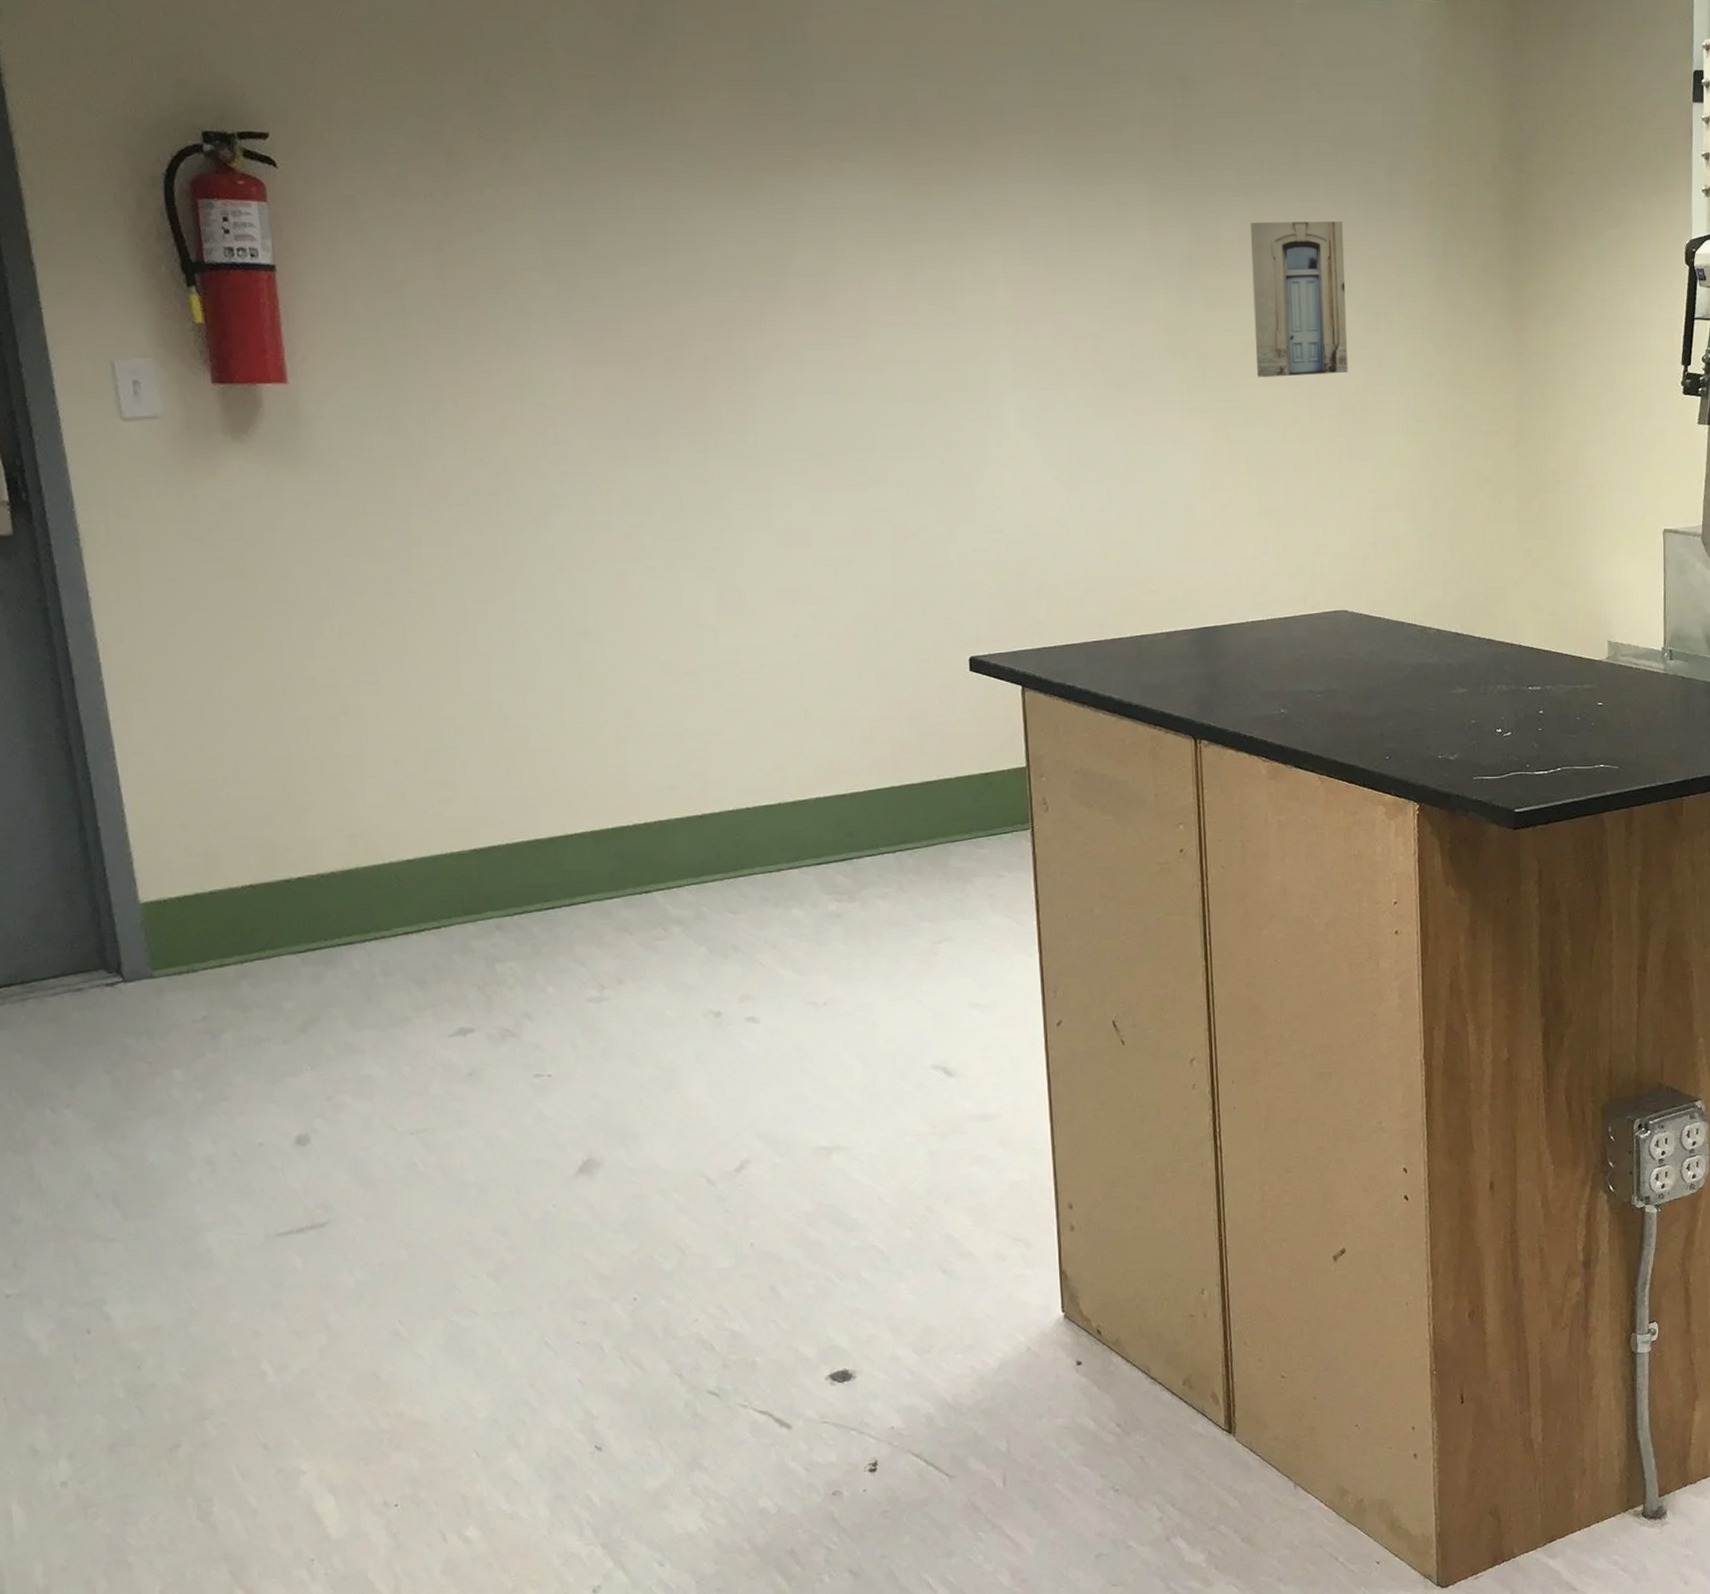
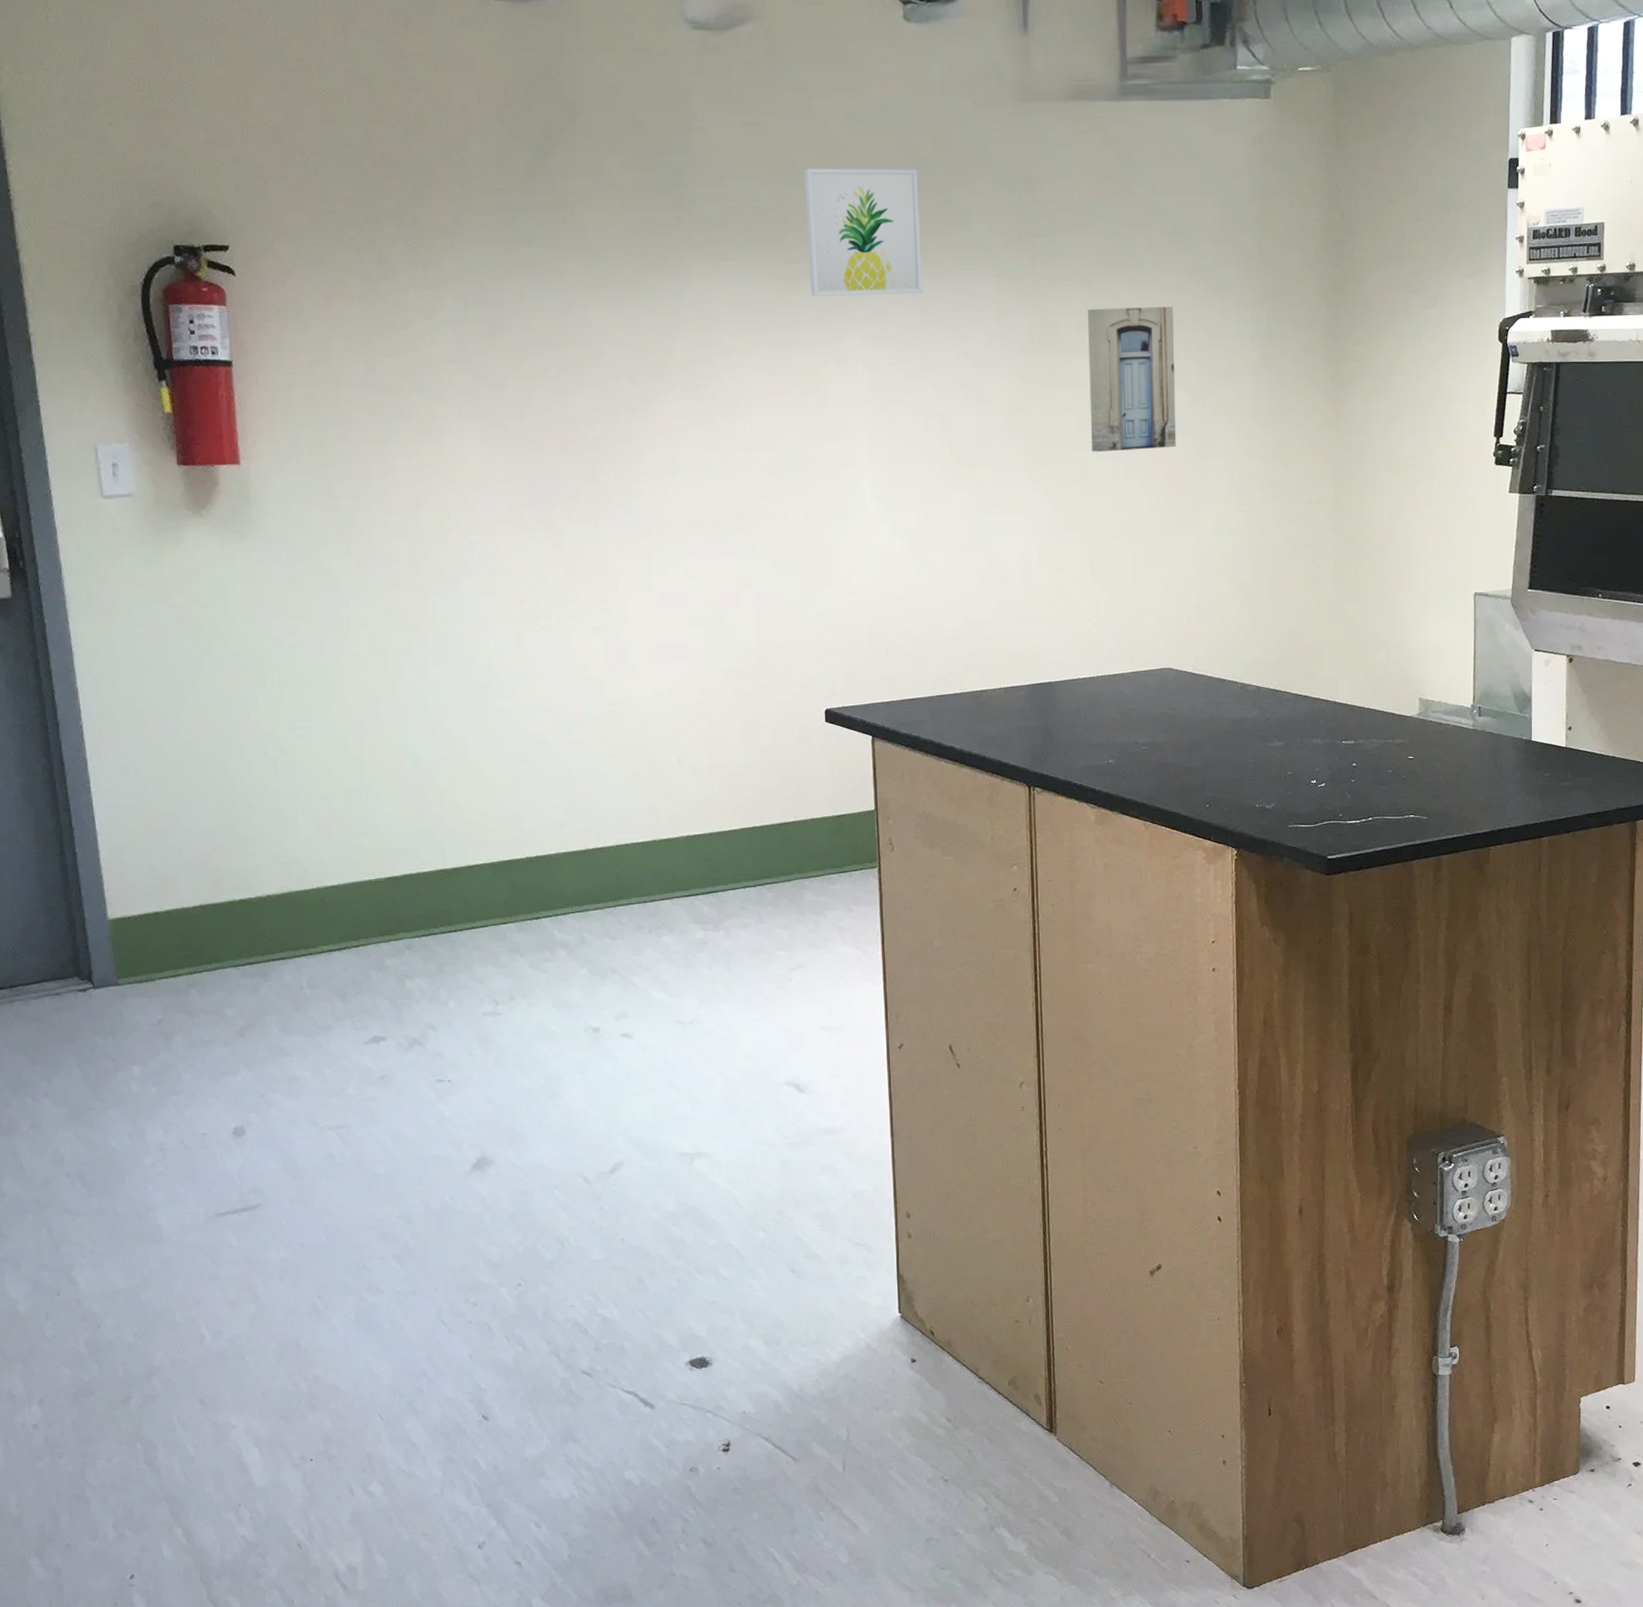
wall art: none [935,62,1071,203] -> present [804,168,923,296]

